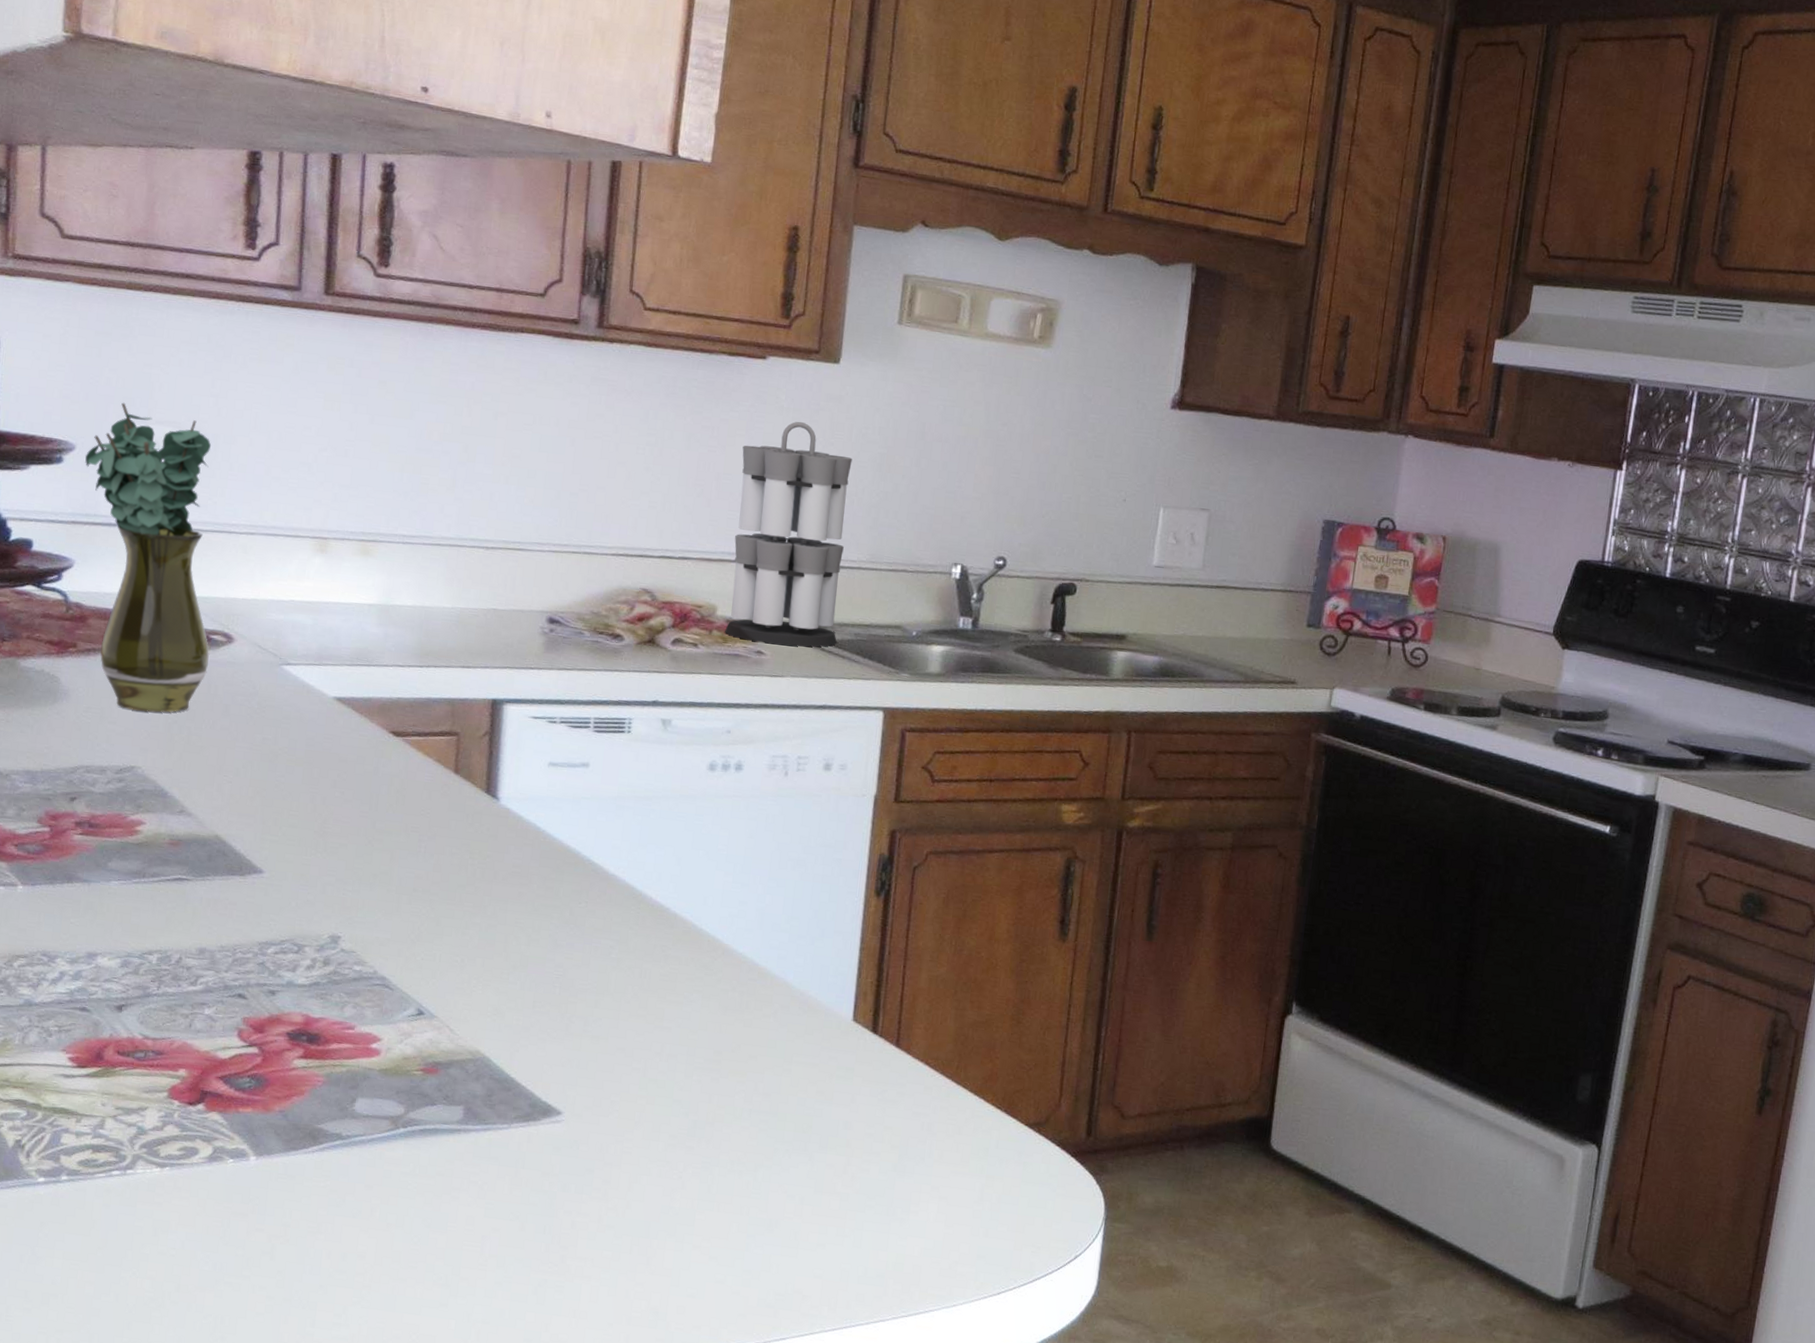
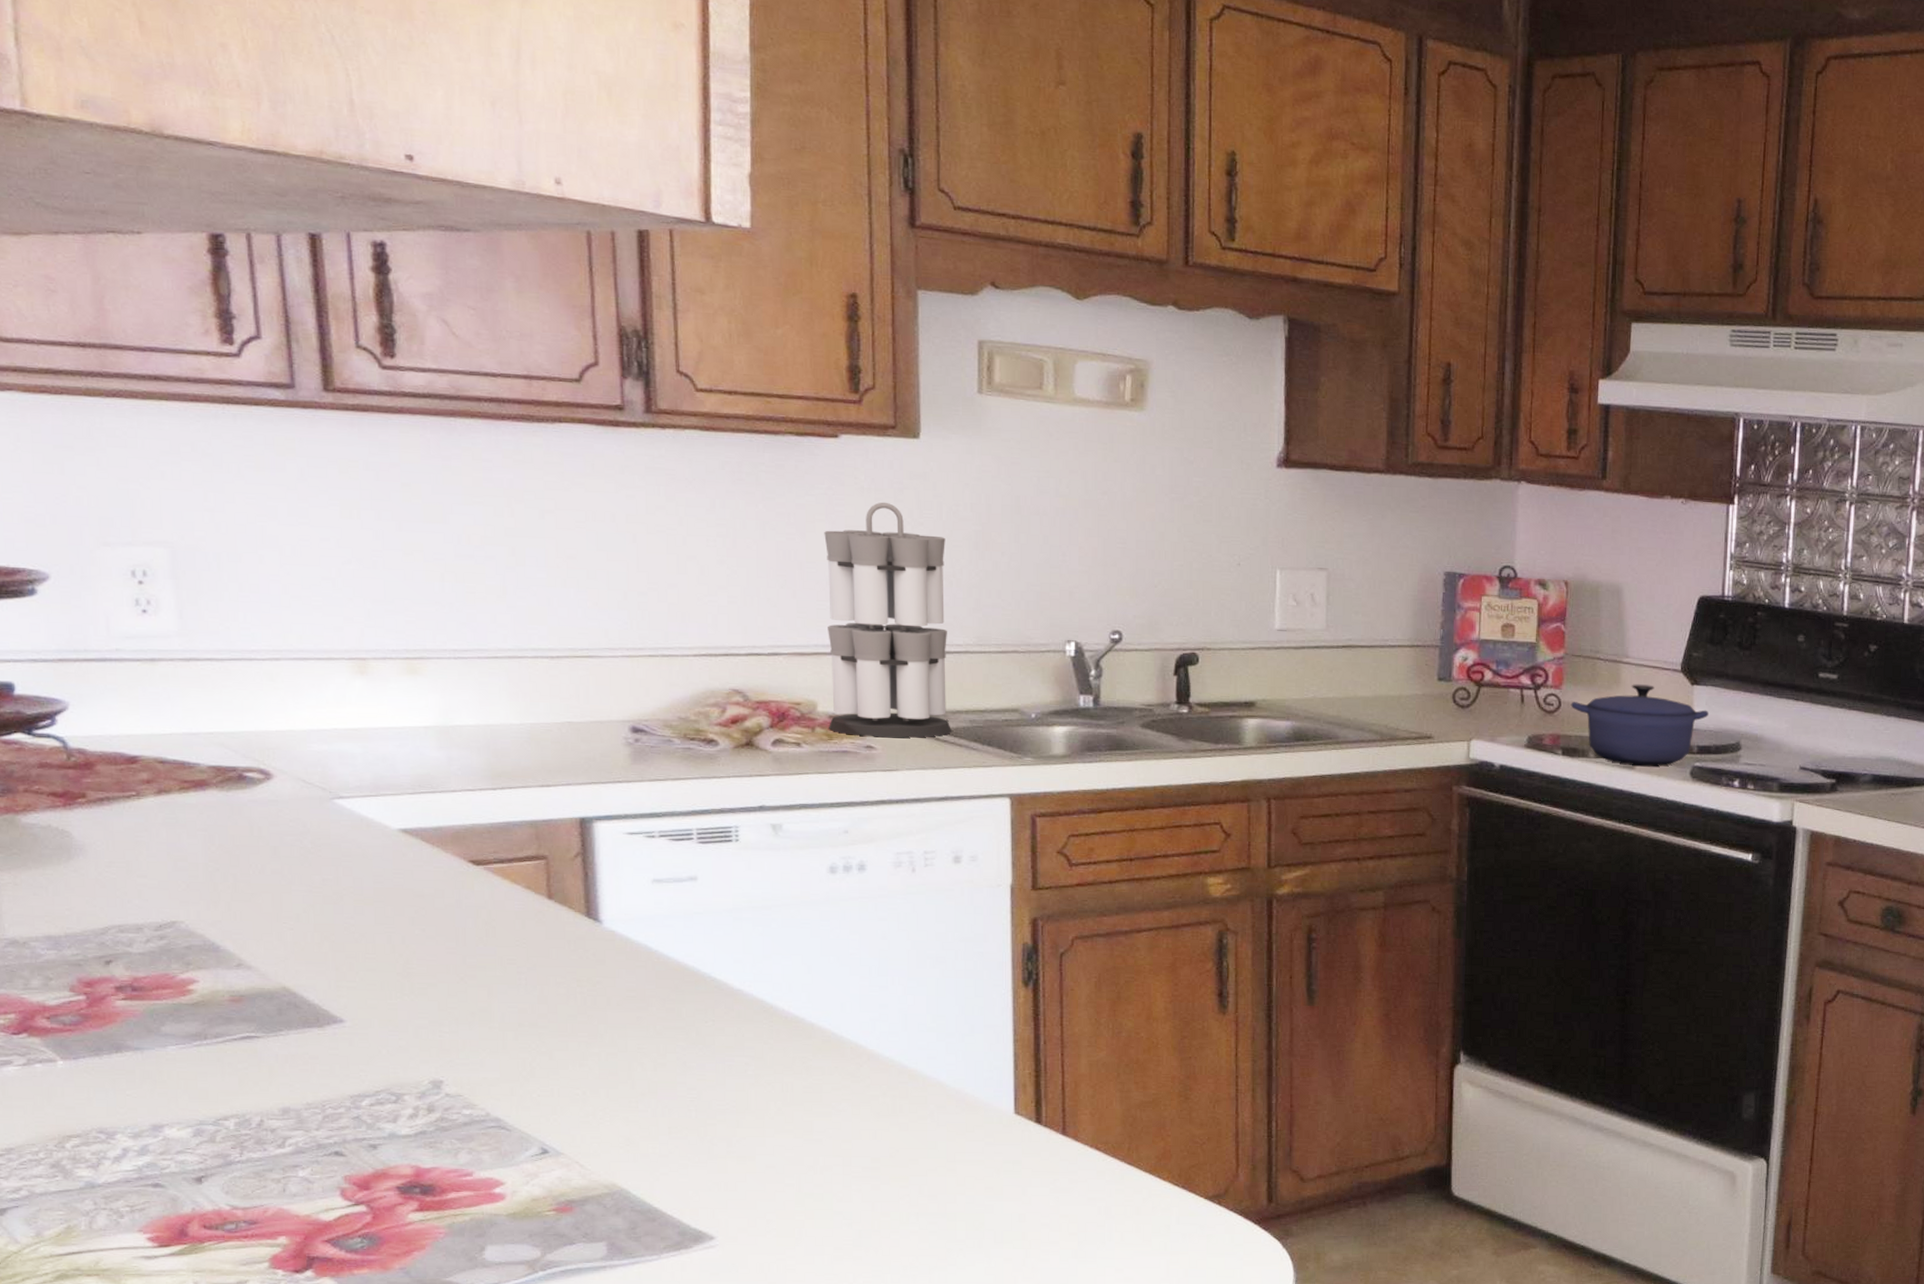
vase: present [85,402,212,712] -> none [62,523,247,862]
cooking pot: none [1437,643,1578,729] -> present [1571,683,1709,765]

